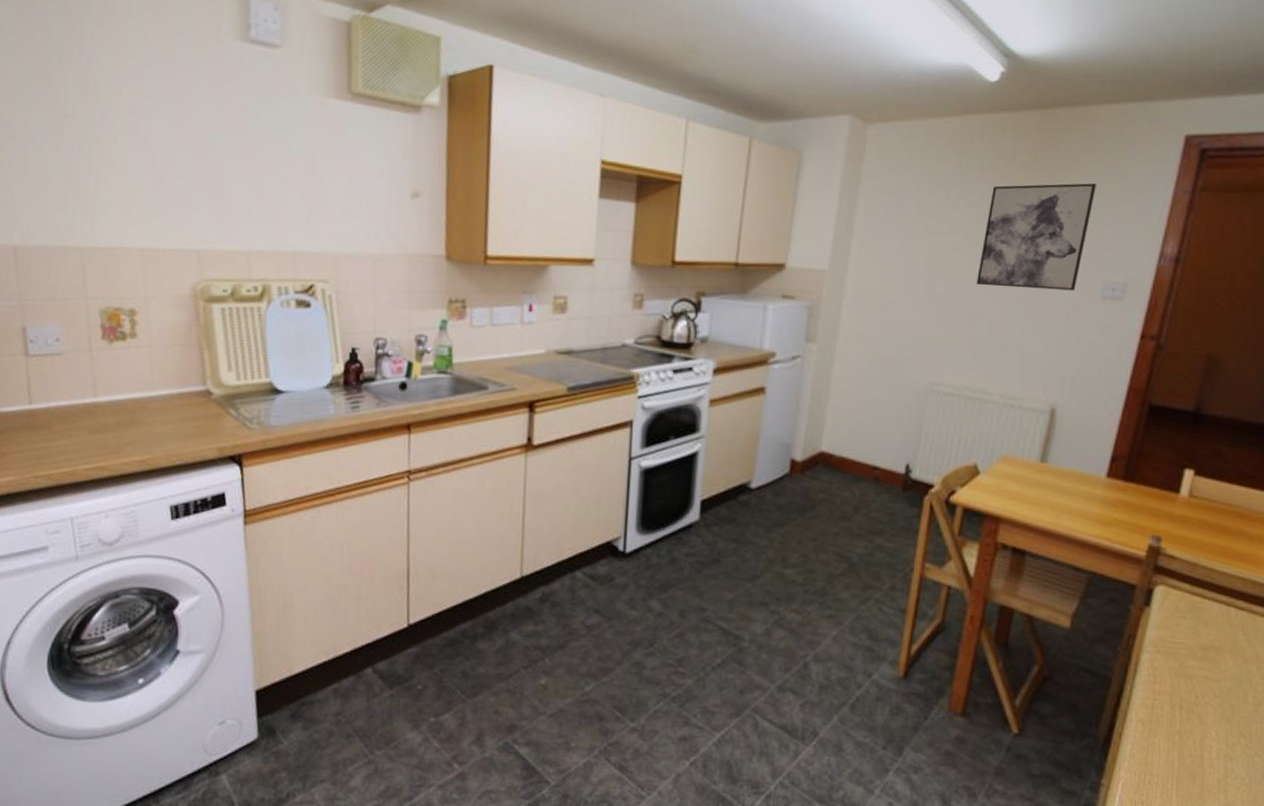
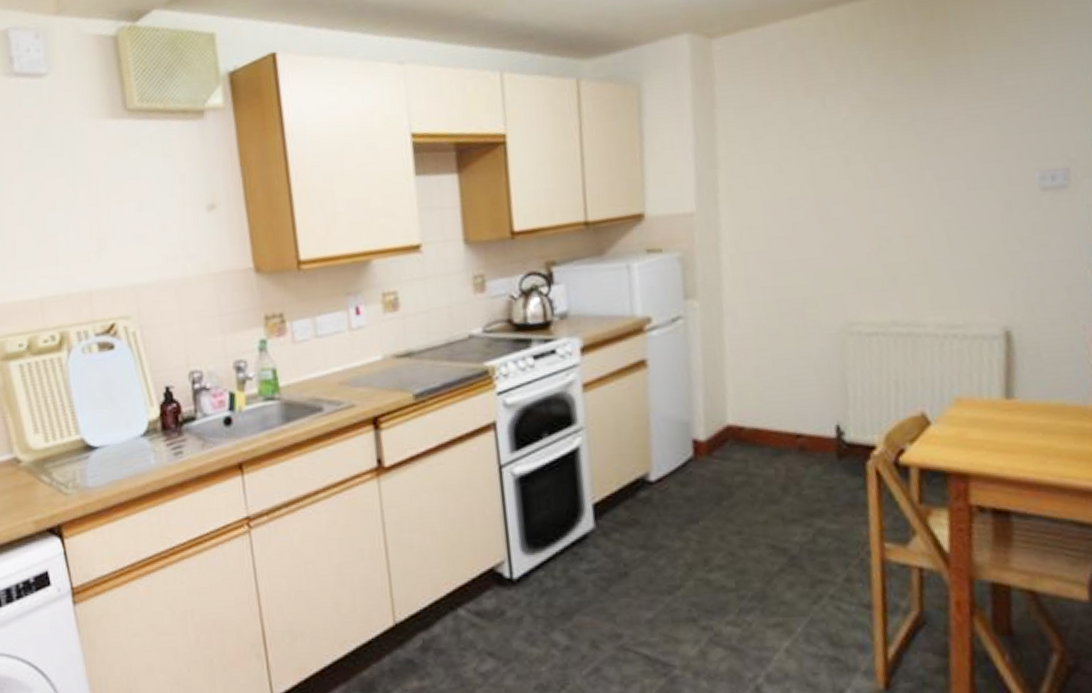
wall art: present [976,183,1096,291] -> none [876,58,1006,200]

